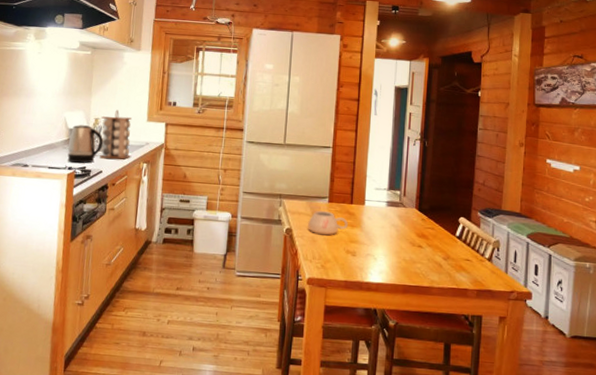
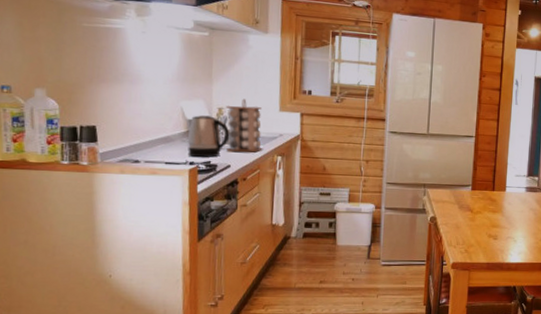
cup: present [308,210,348,236] -> none [452,198,490,222]

